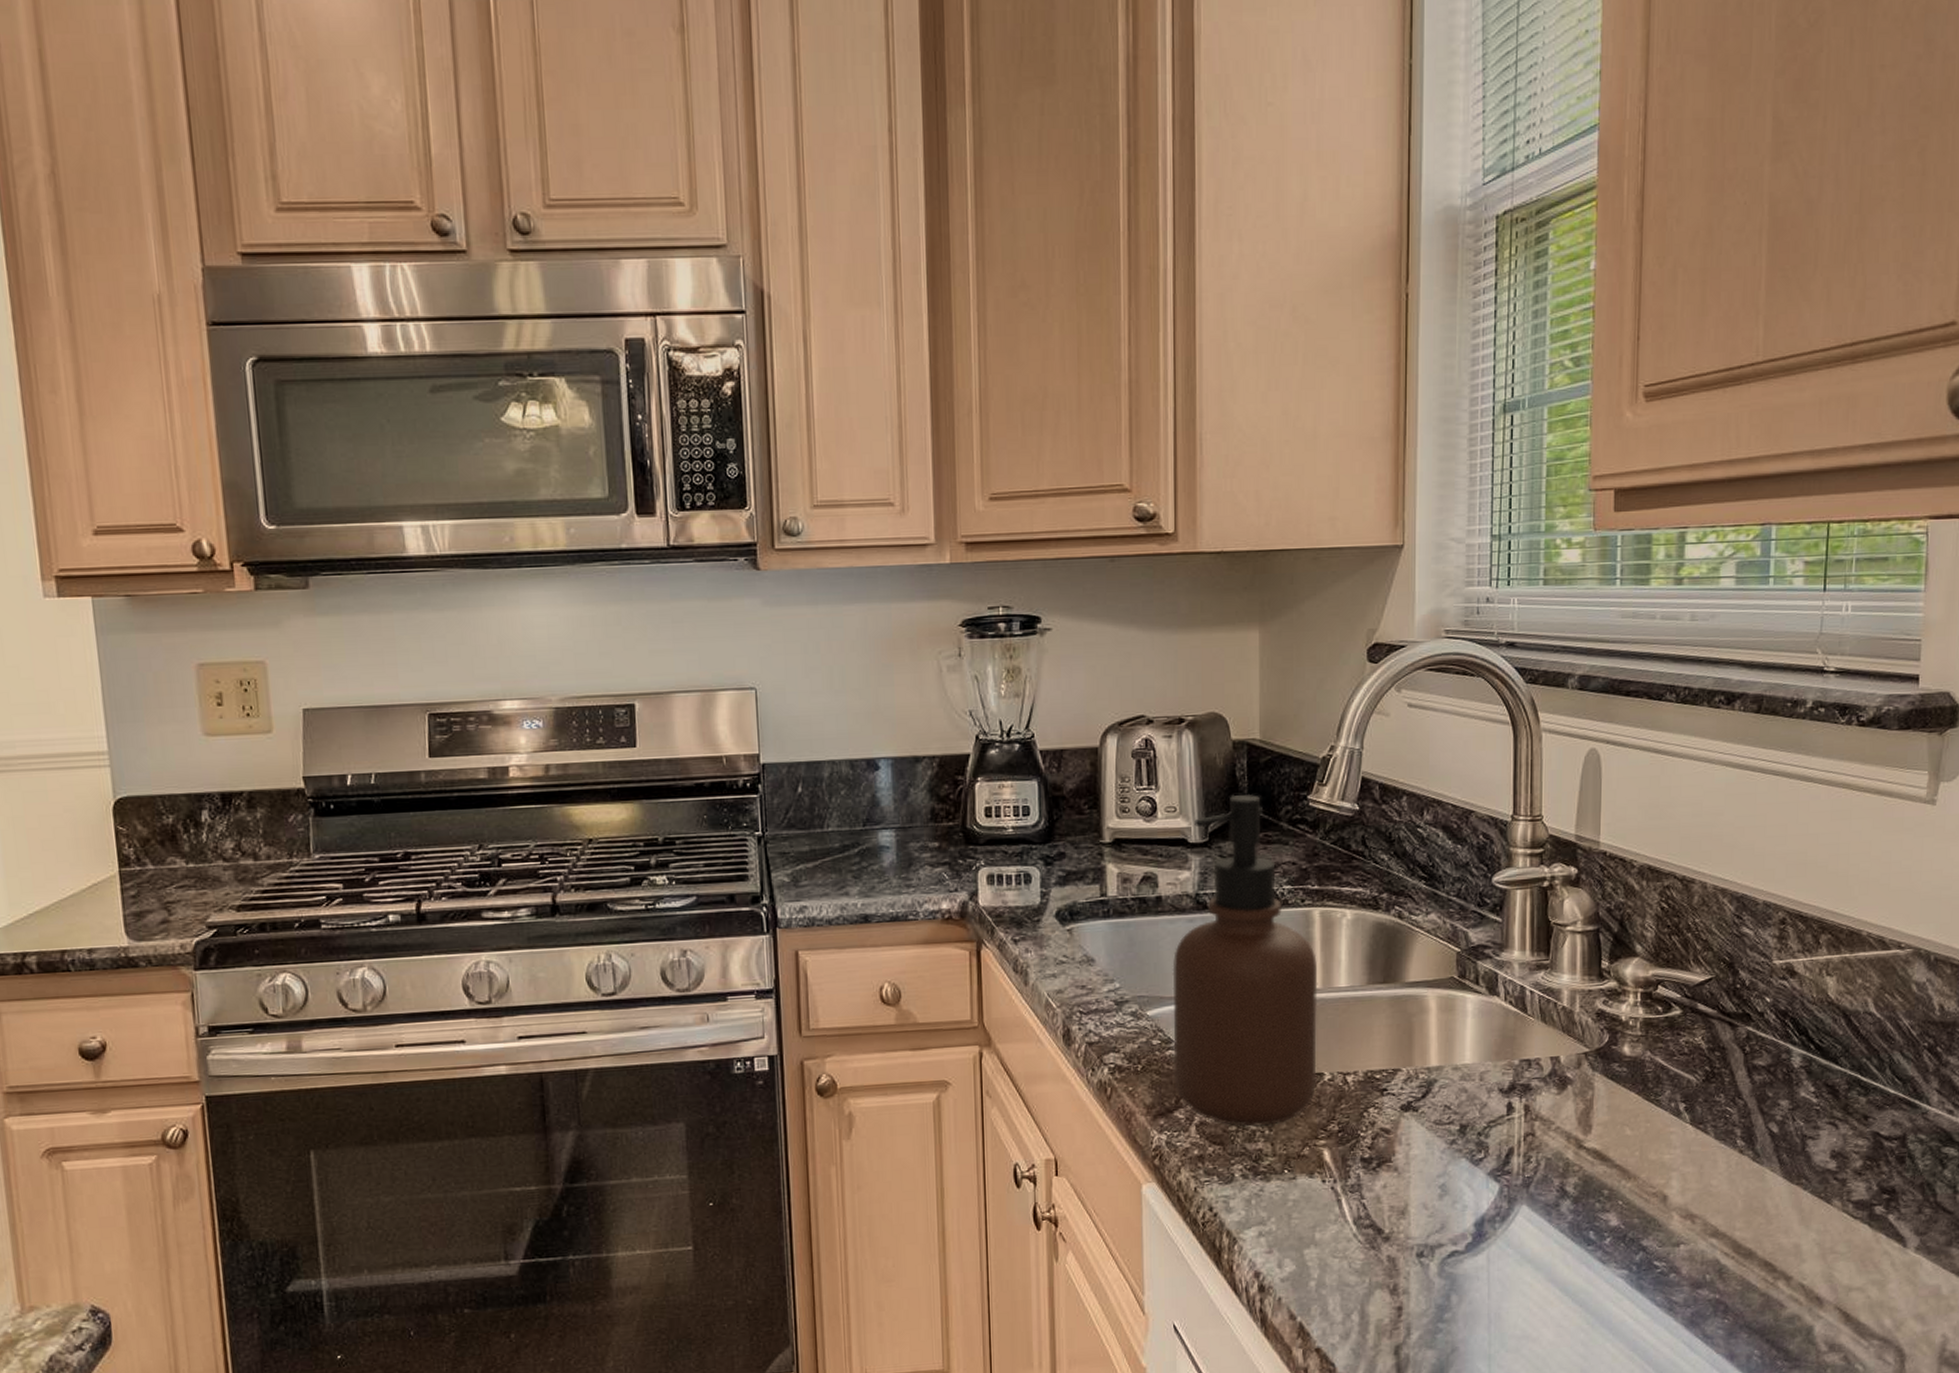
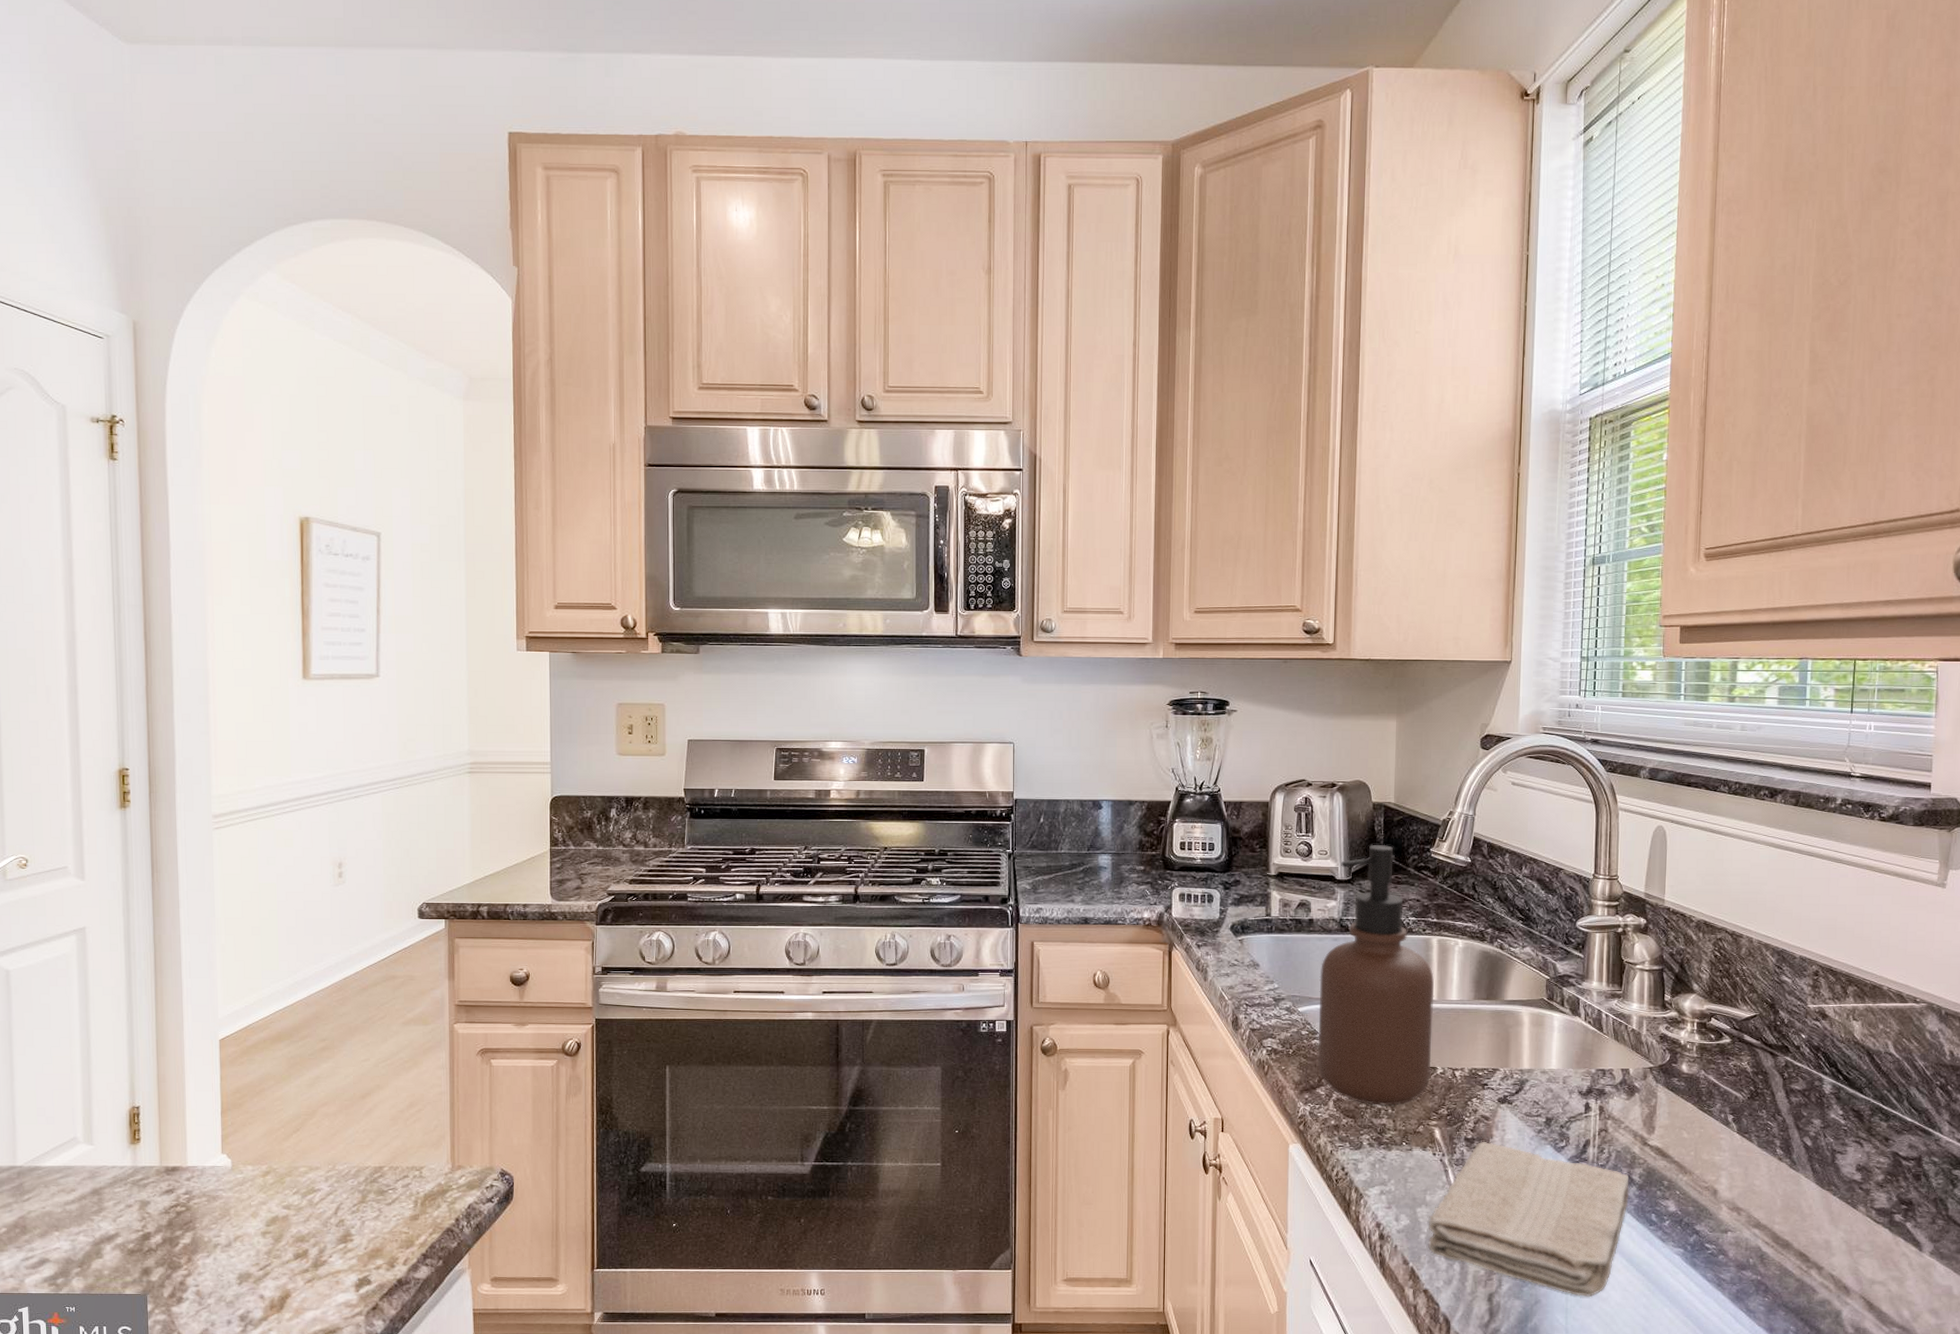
washcloth: none [1318,1159,1563,1339] -> present [1427,1141,1630,1298]

